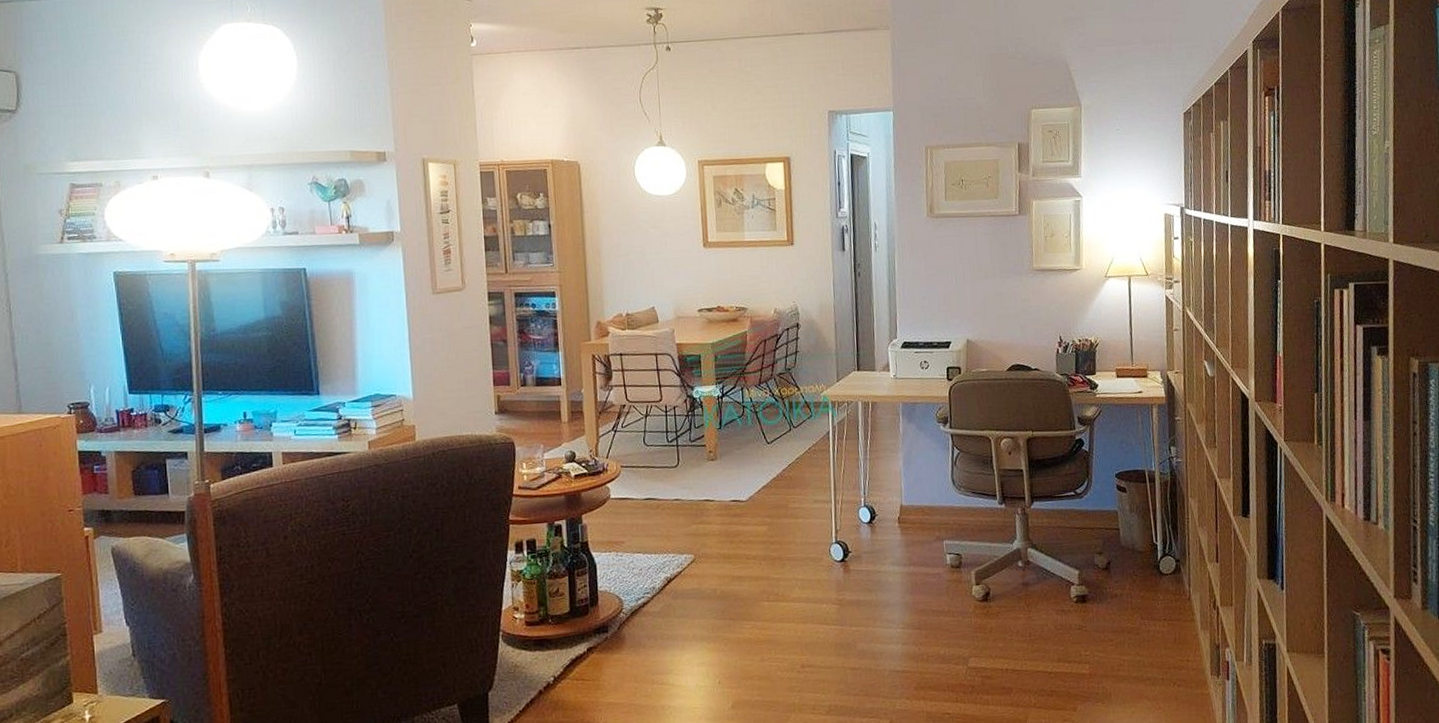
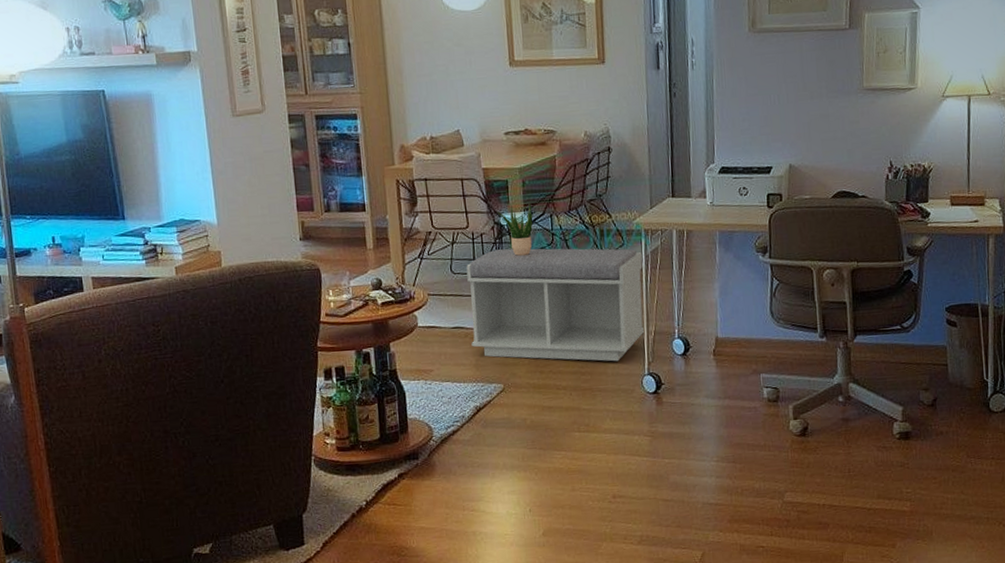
bench: none [659,420,832,531] -> present [466,248,645,362]
potted plant: none [689,377,726,428] -> present [496,204,534,256]

